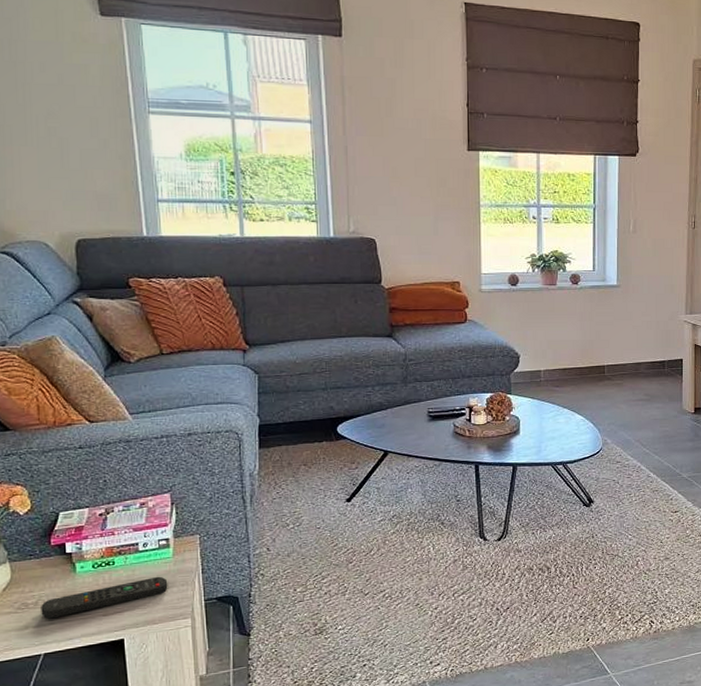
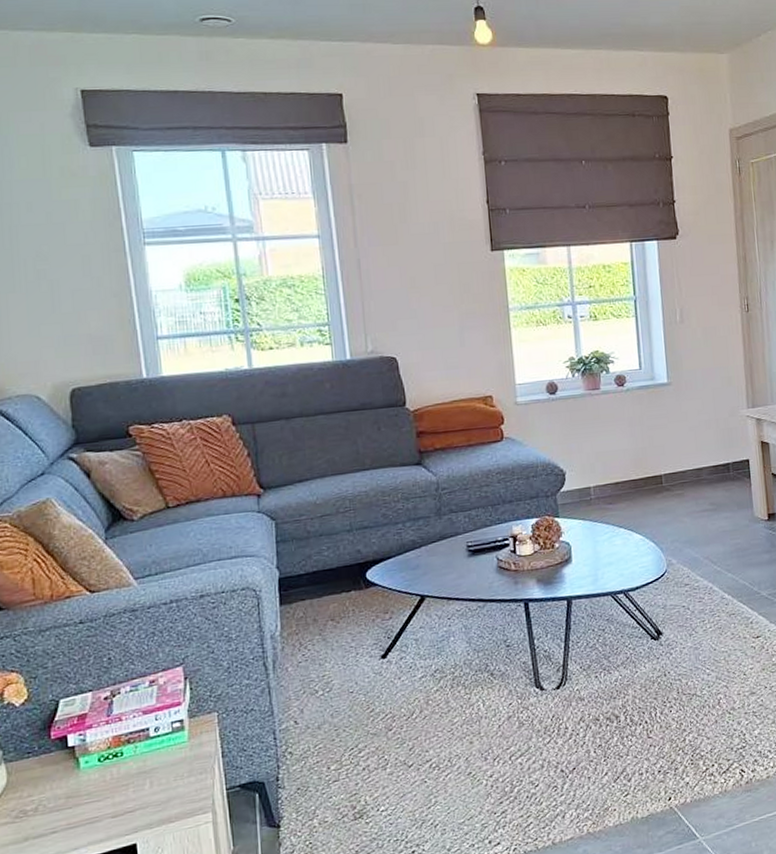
remote control: present [41,576,168,619] -> none [41,765,184,827]

